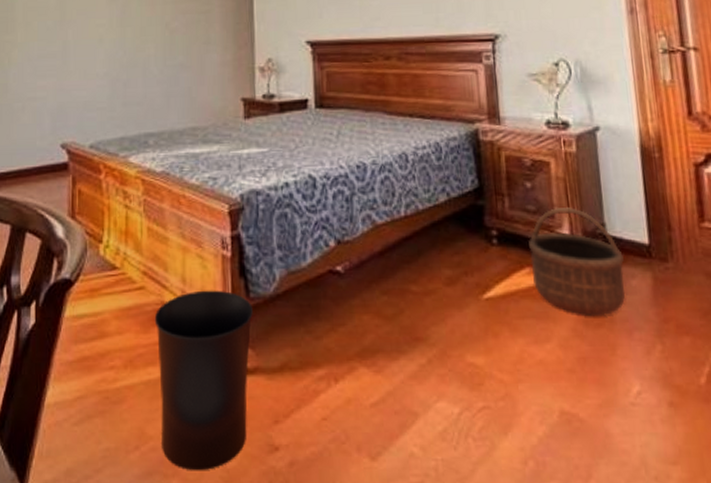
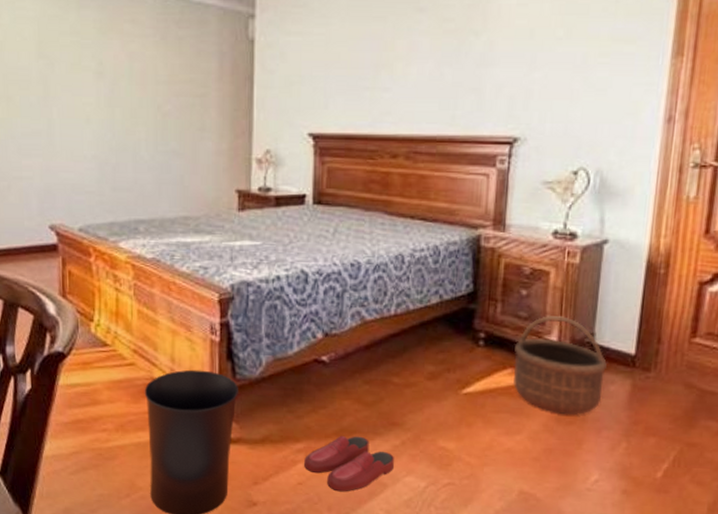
slippers: none [327,356,423,426] -> present [304,435,394,492]

